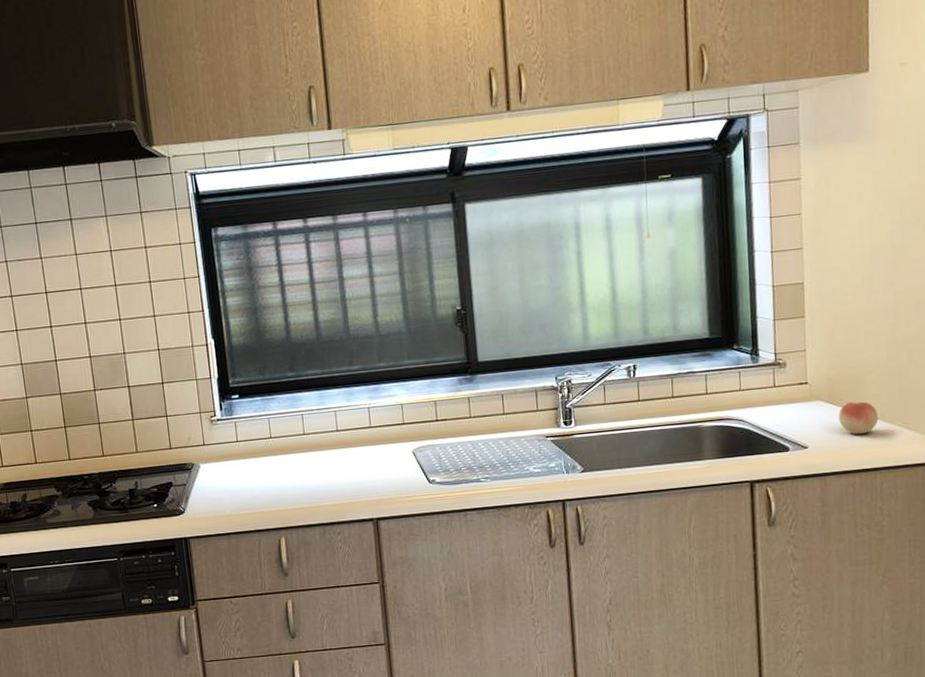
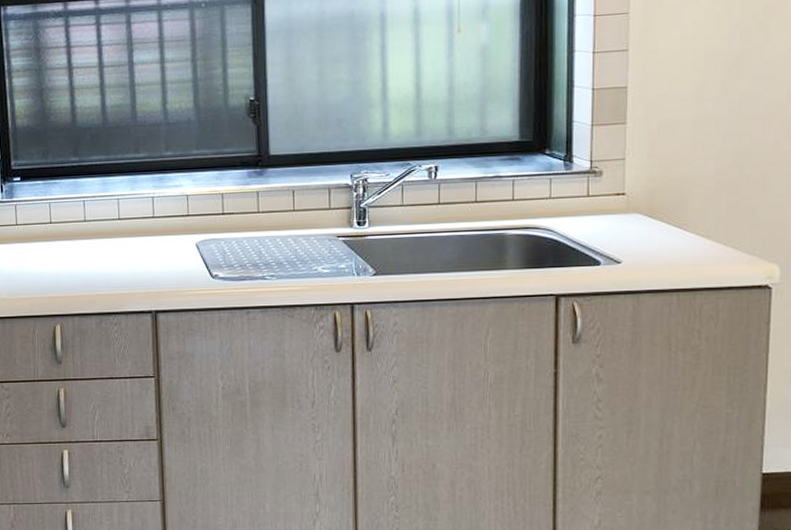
fruit: present [838,401,879,434] -> none [658,216,702,251]

